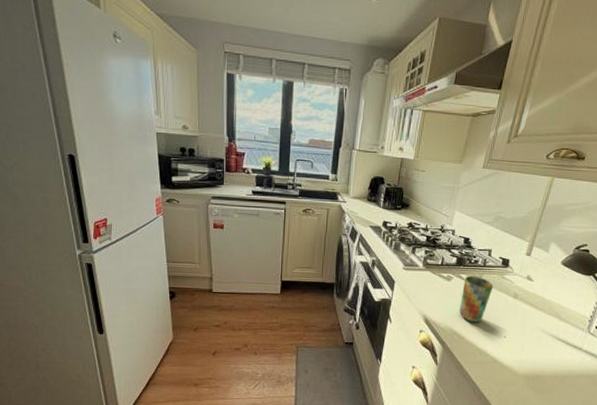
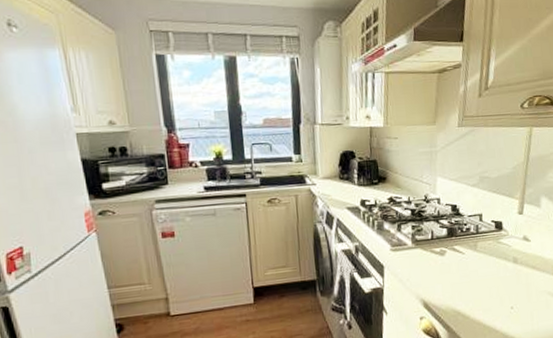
cup: present [459,276,494,323] -> none [458,245,491,298]

